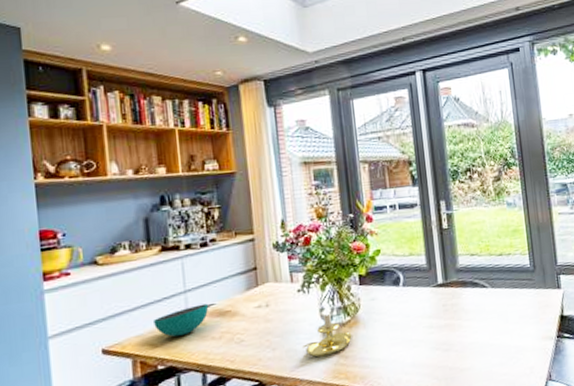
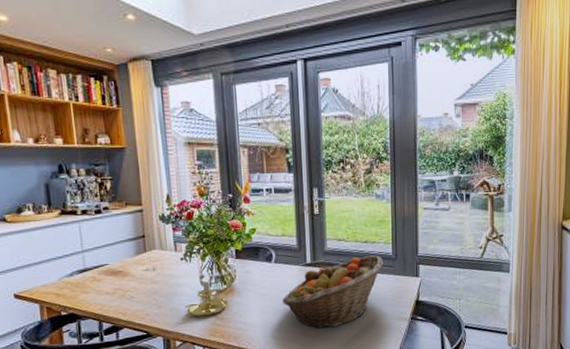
bowl: present [154,303,209,337] -> none [56,263,103,289]
fruit basket: none [414,268,522,359] -> present [283,255,384,329]

